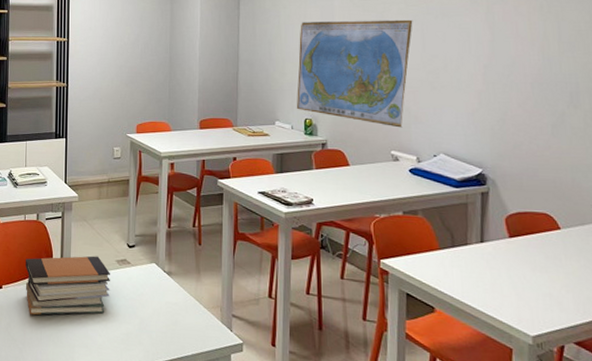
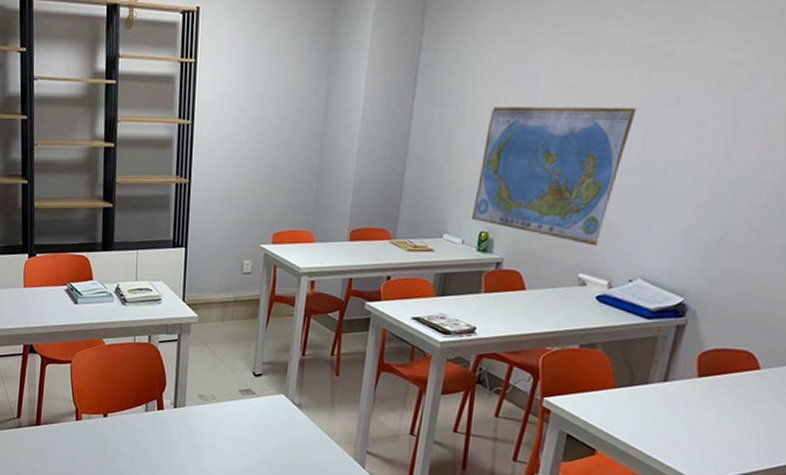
book stack: present [25,256,111,315] -> none [133,384,233,447]

